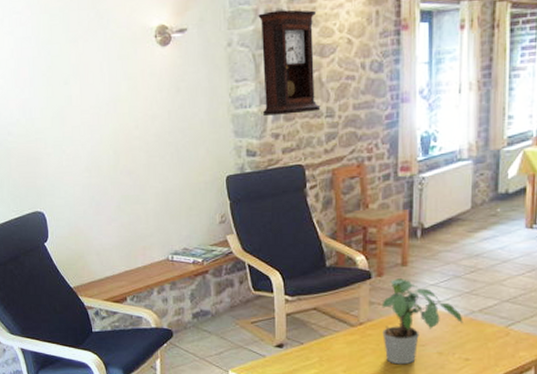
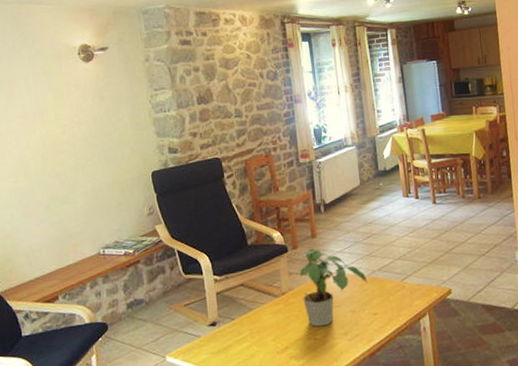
pendulum clock: present [258,9,321,116] -> none [170,32,230,118]

